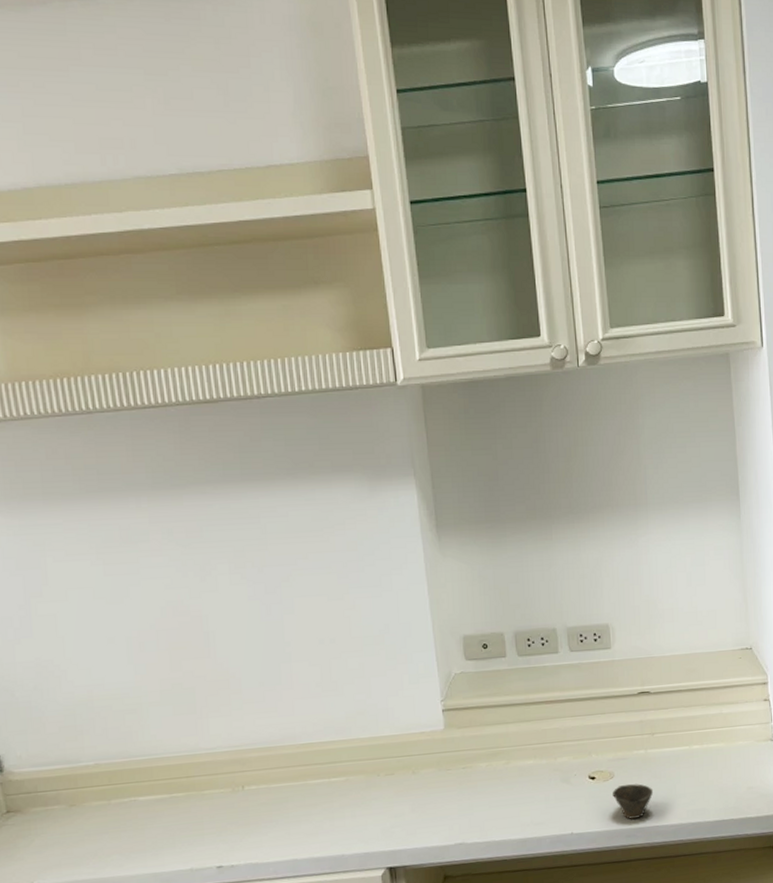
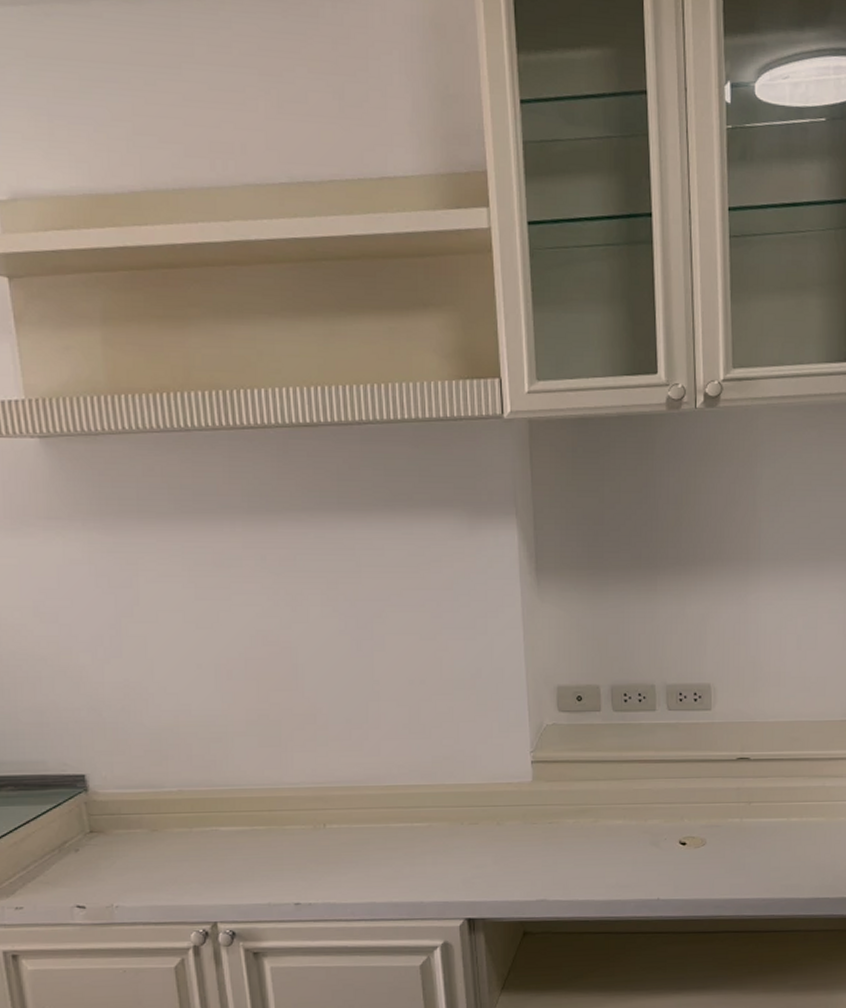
cup: present [613,783,653,819] -> none [703,853,745,889]

